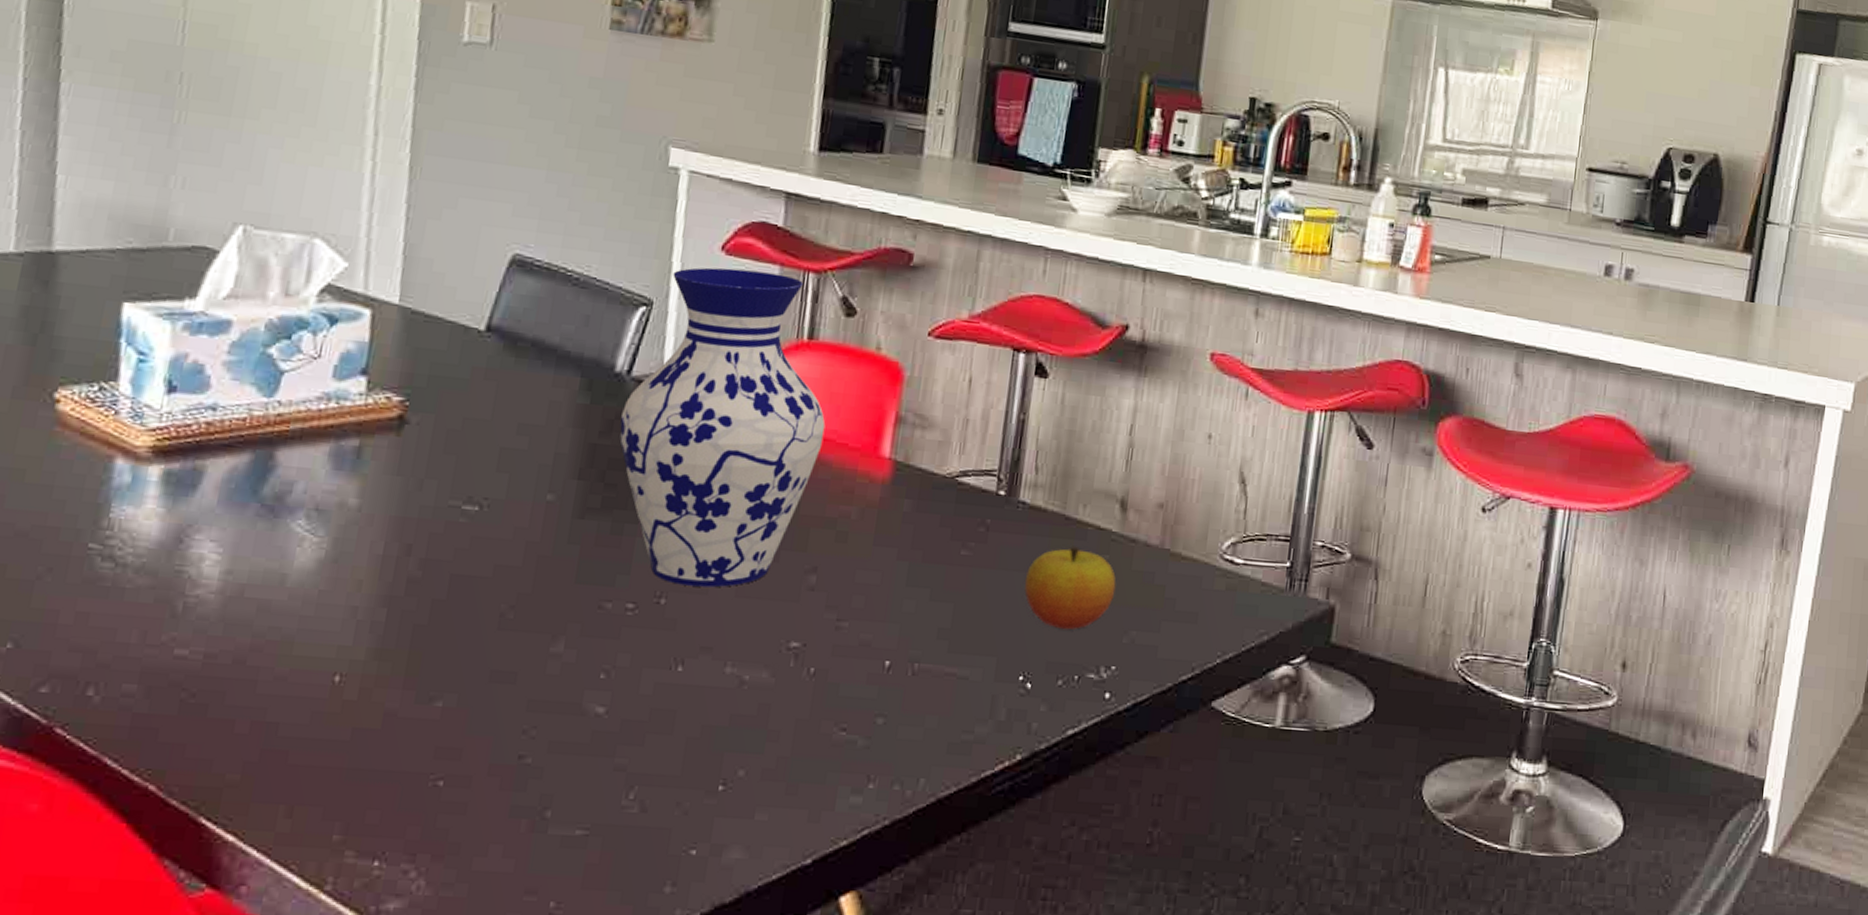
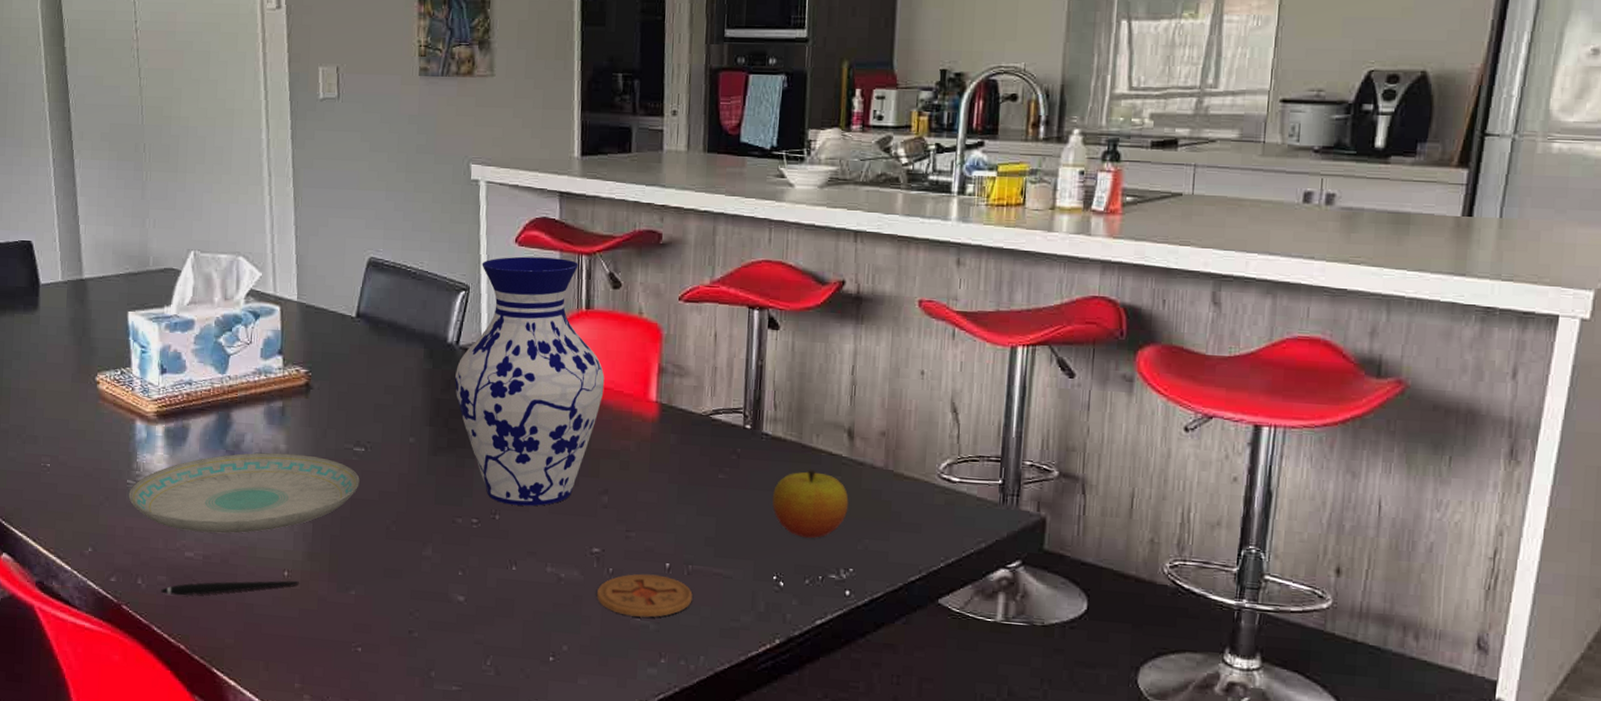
plate: none [88,508,467,622] -> present [128,452,360,534]
pen: none [125,688,357,713] -> present [161,580,299,596]
coaster: none [790,674,917,731] -> present [596,574,693,618]

